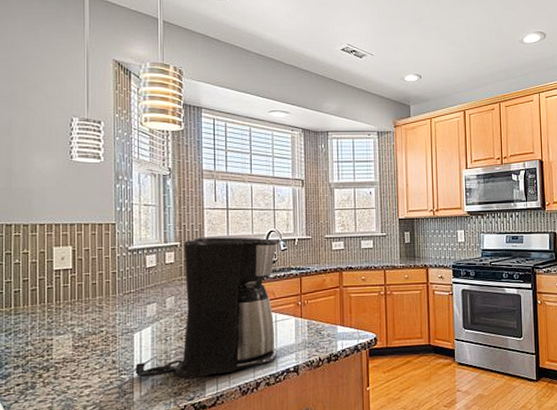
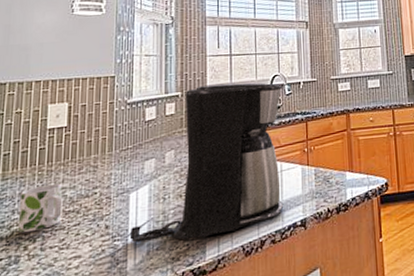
mug: none [32,321,72,363] -> present [17,184,63,233]

